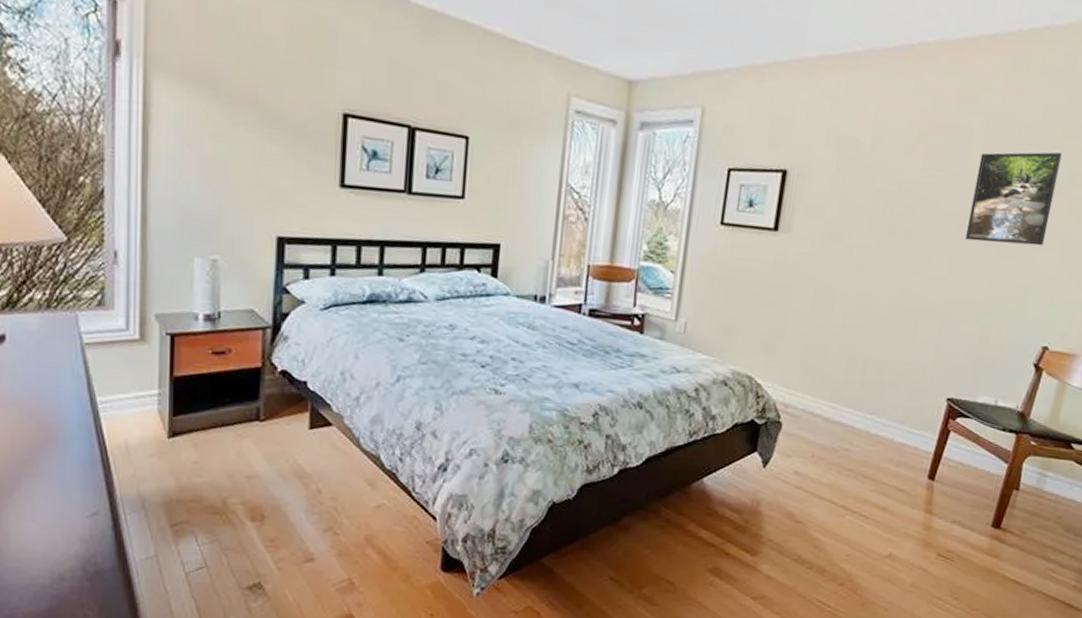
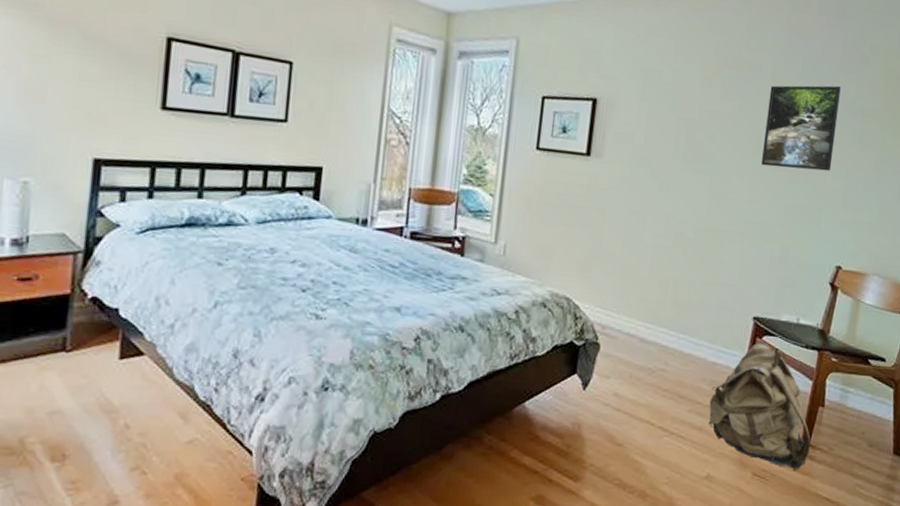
backpack: none [893,425,1002,552] -> present [708,343,811,470]

